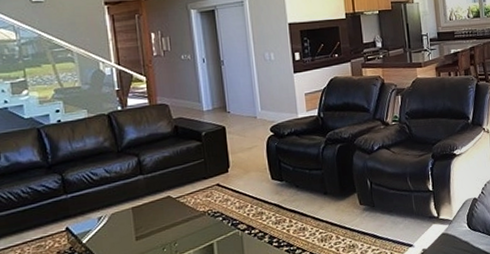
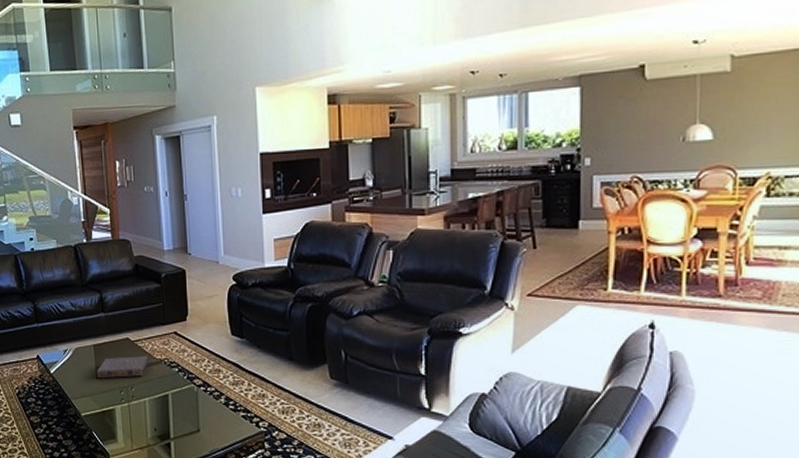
book: none [135,210,193,240] -> present [96,355,149,379]

